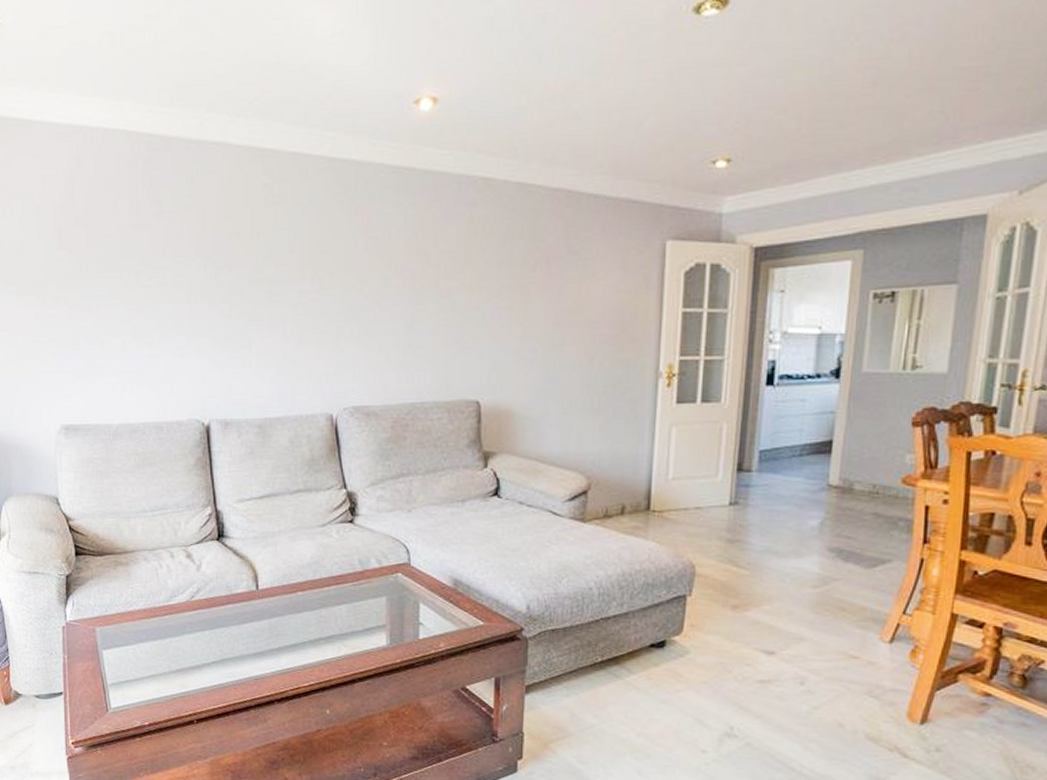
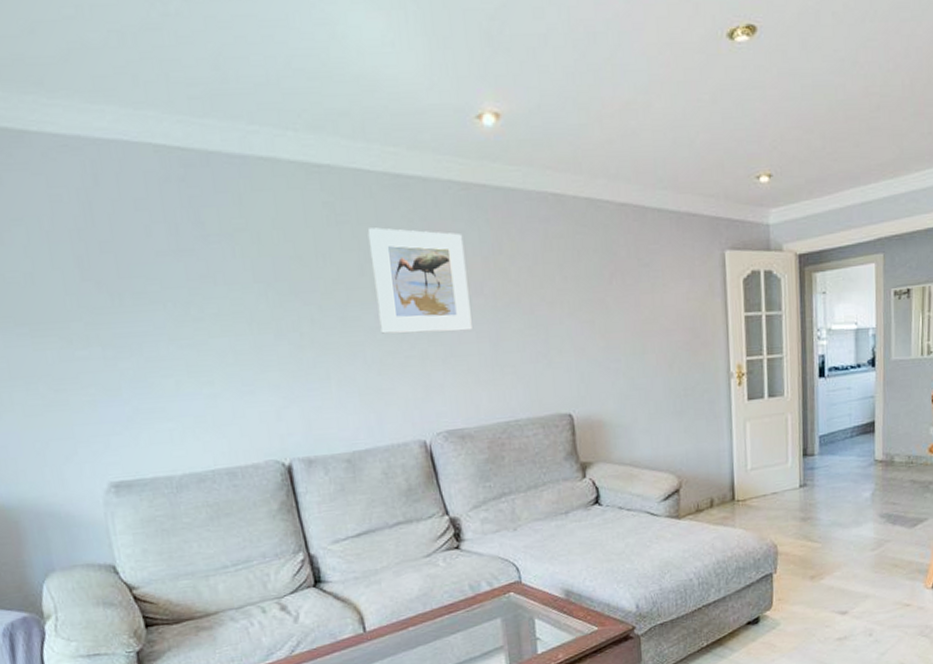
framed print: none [300,208,389,311] -> present [367,227,472,334]

